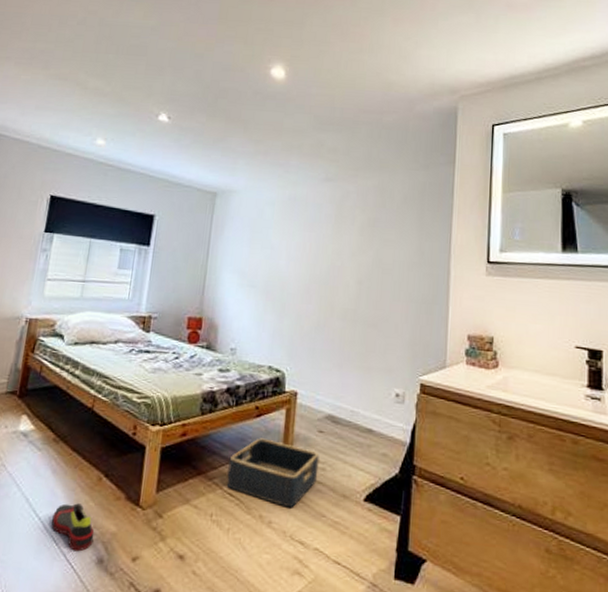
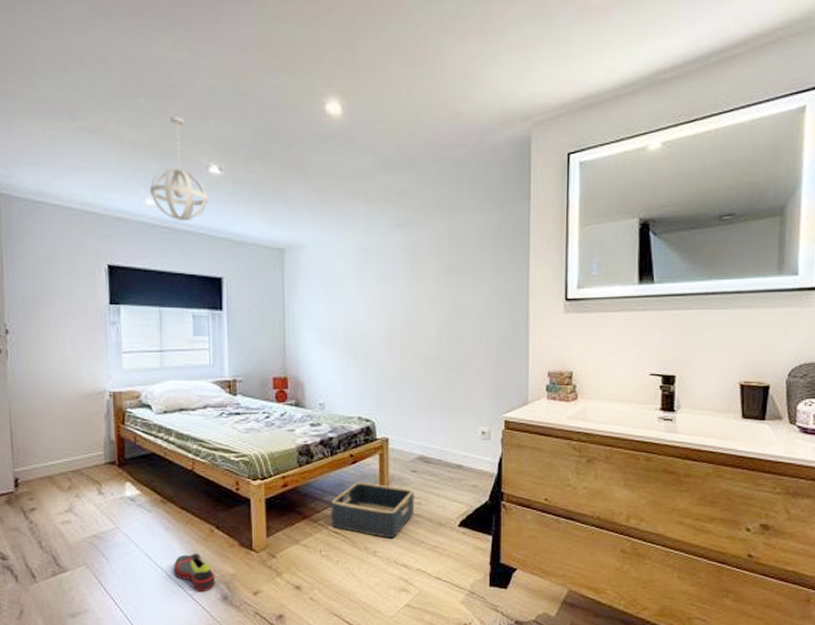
pendant light: none [102,71,153,162] -> present [150,117,208,222]

